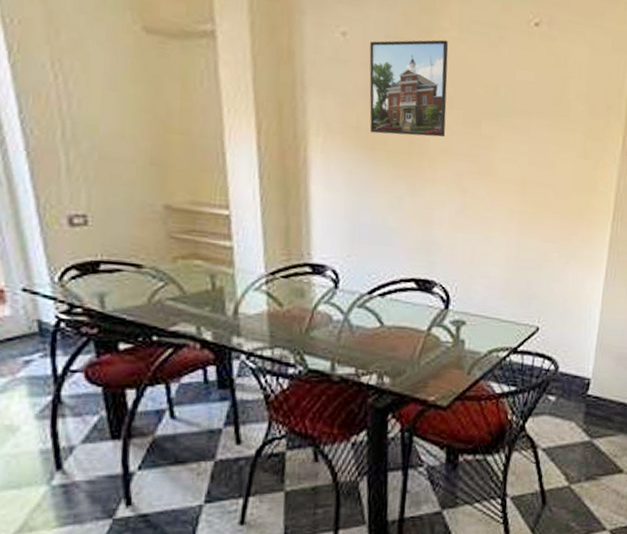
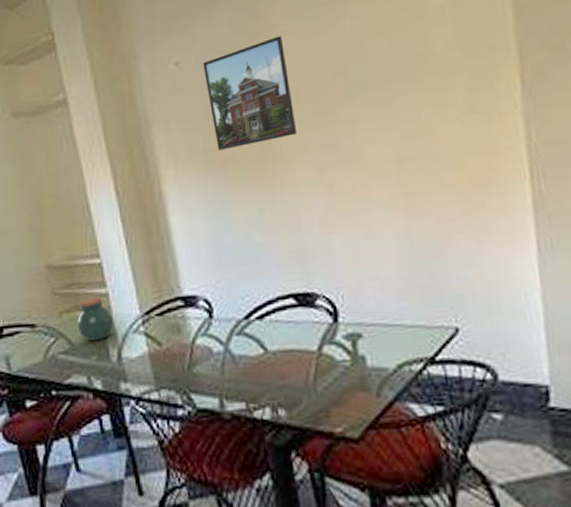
jar: none [192,247,235,293] -> present [77,297,115,341]

